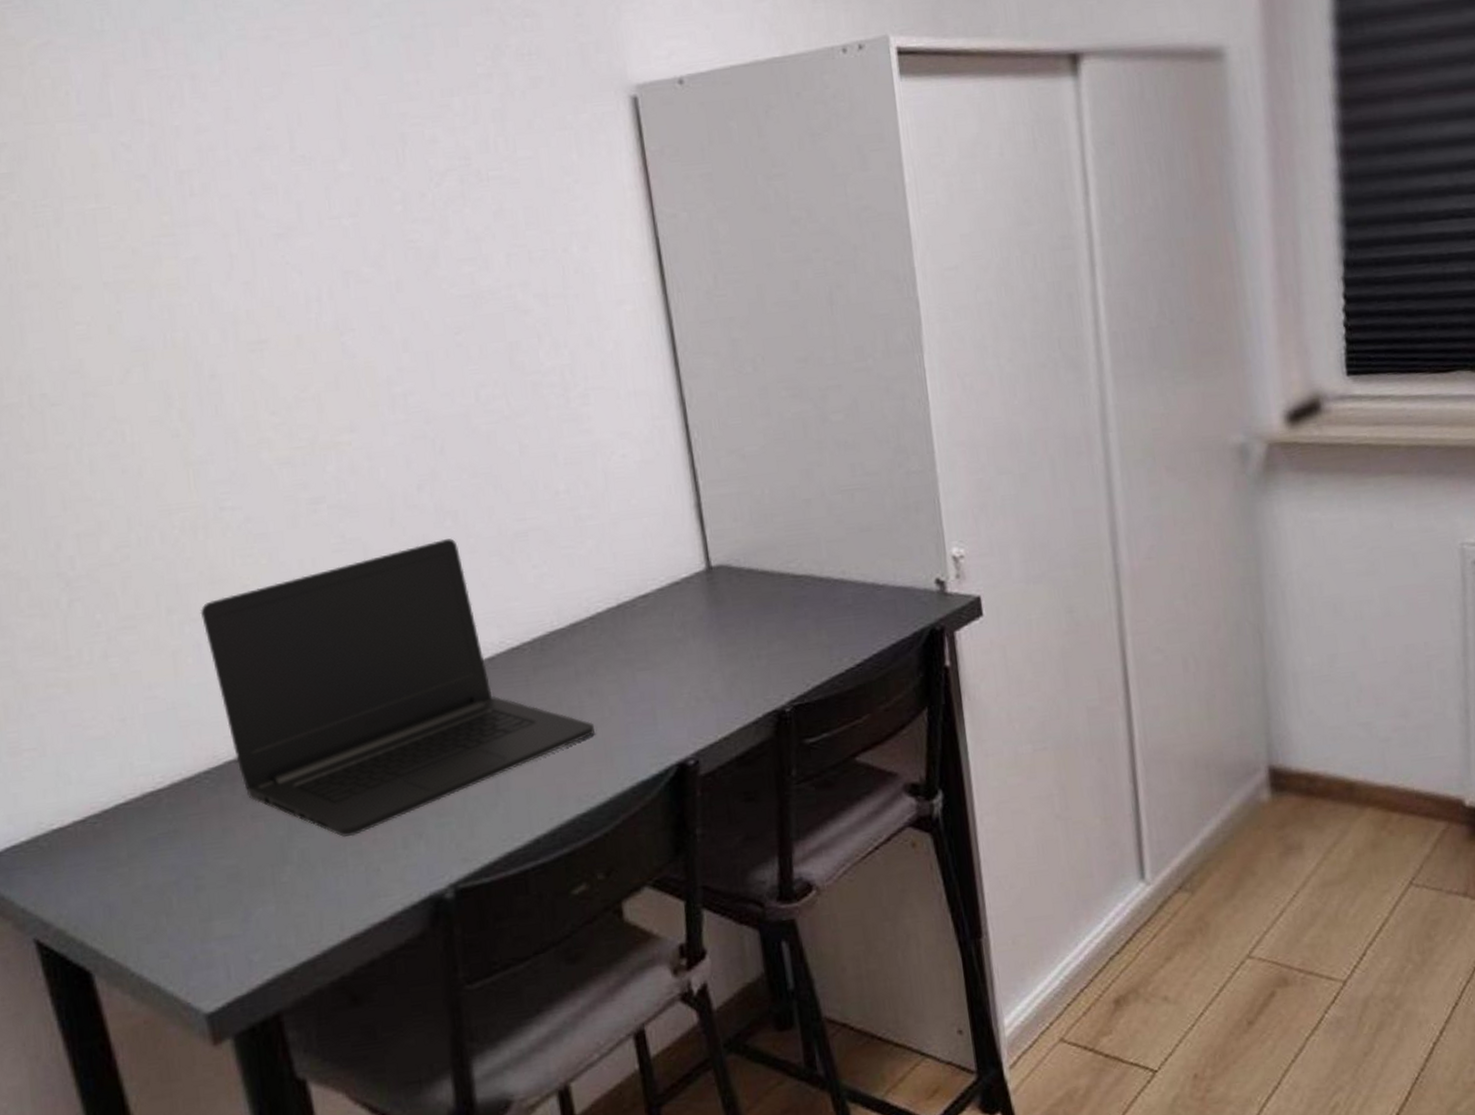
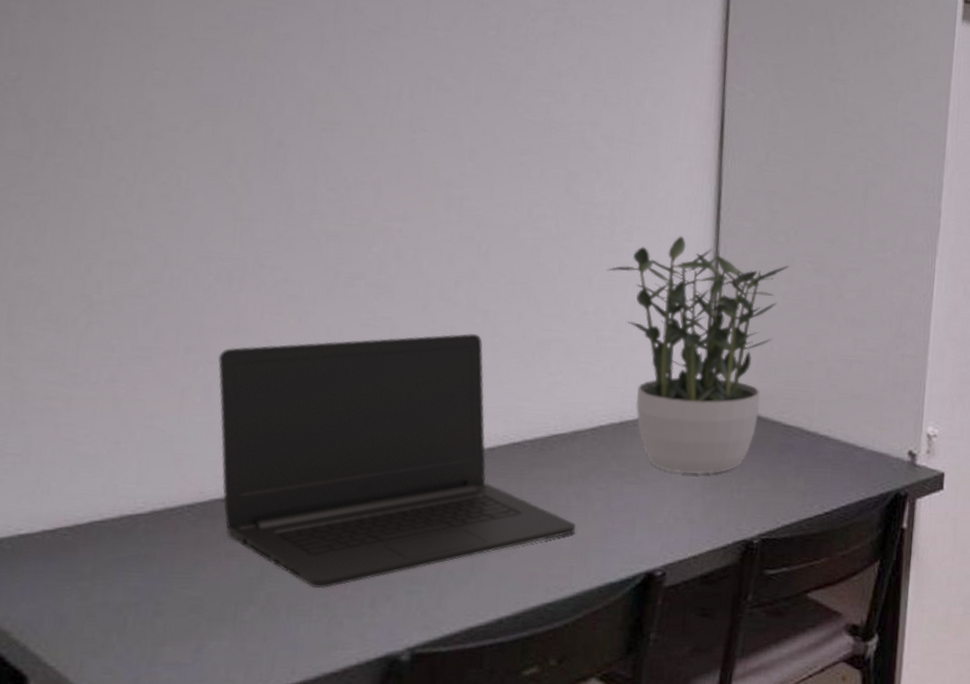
potted plant: none [570,387,764,649] -> present [607,235,789,475]

